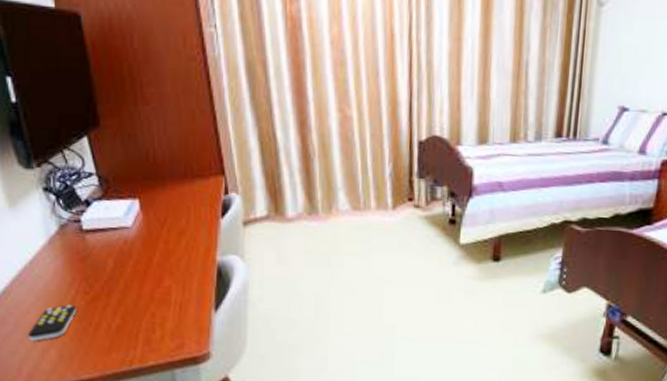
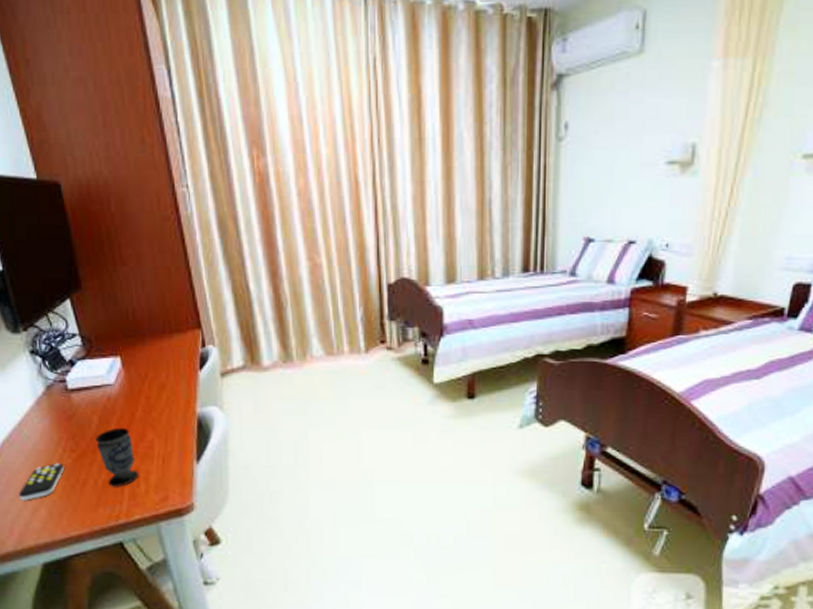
cup: none [110,271,155,332] -> present [96,427,139,487]

